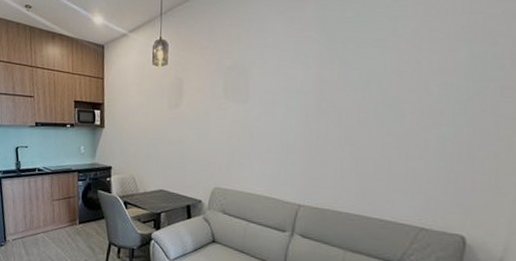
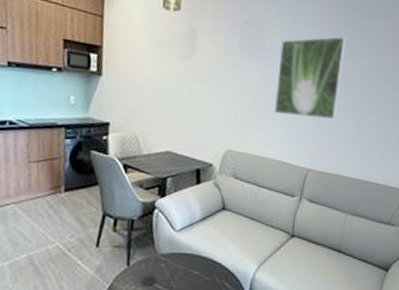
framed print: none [261,69,338,153] -> present [275,36,346,119]

